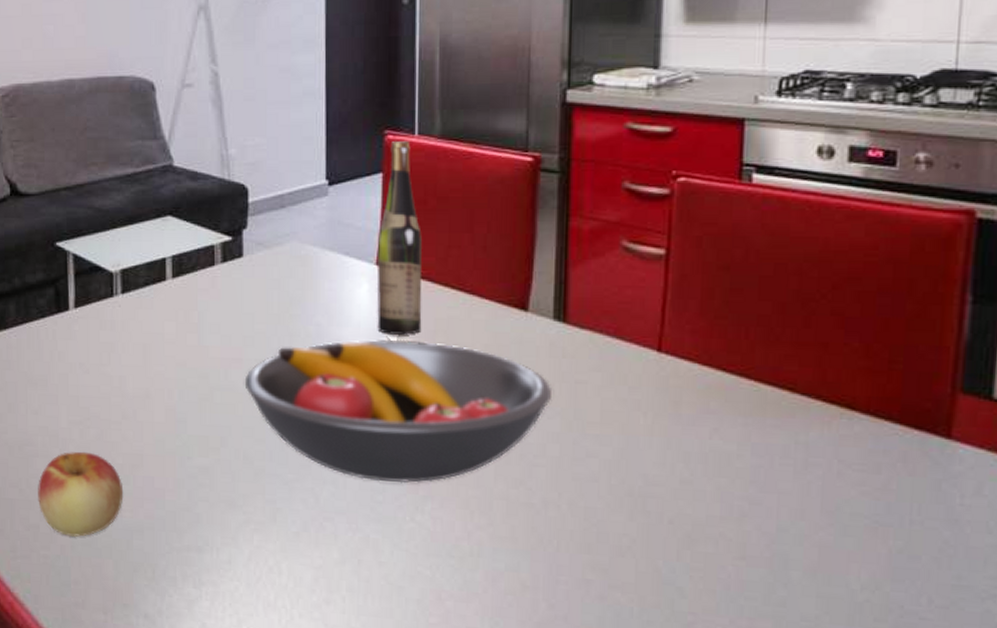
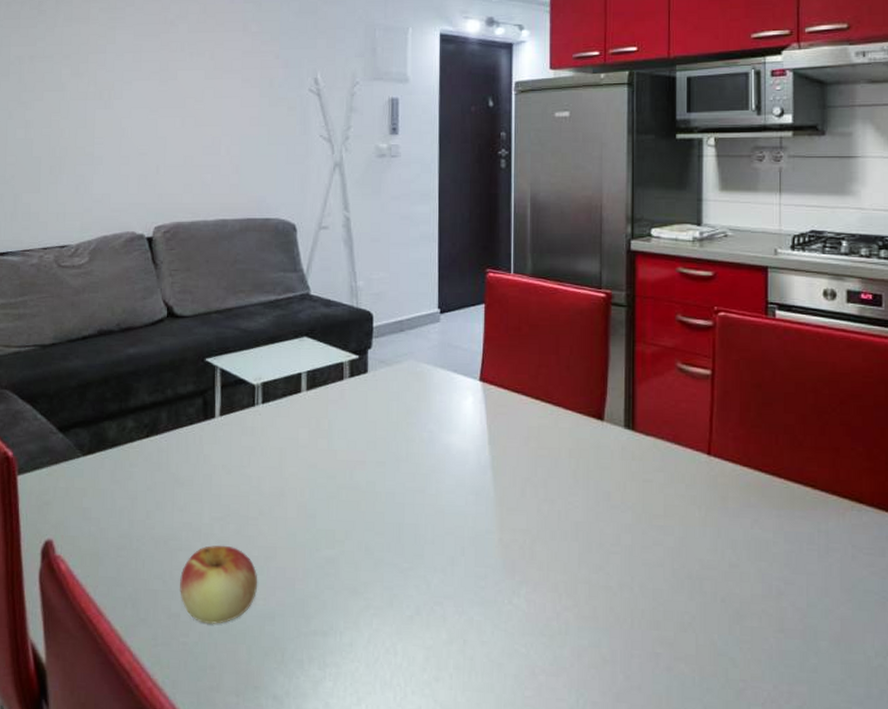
fruit bowl: present [244,339,553,483] -> none [367,444,625,570]
wine bottle: present [377,141,422,335] -> none [480,278,517,441]

